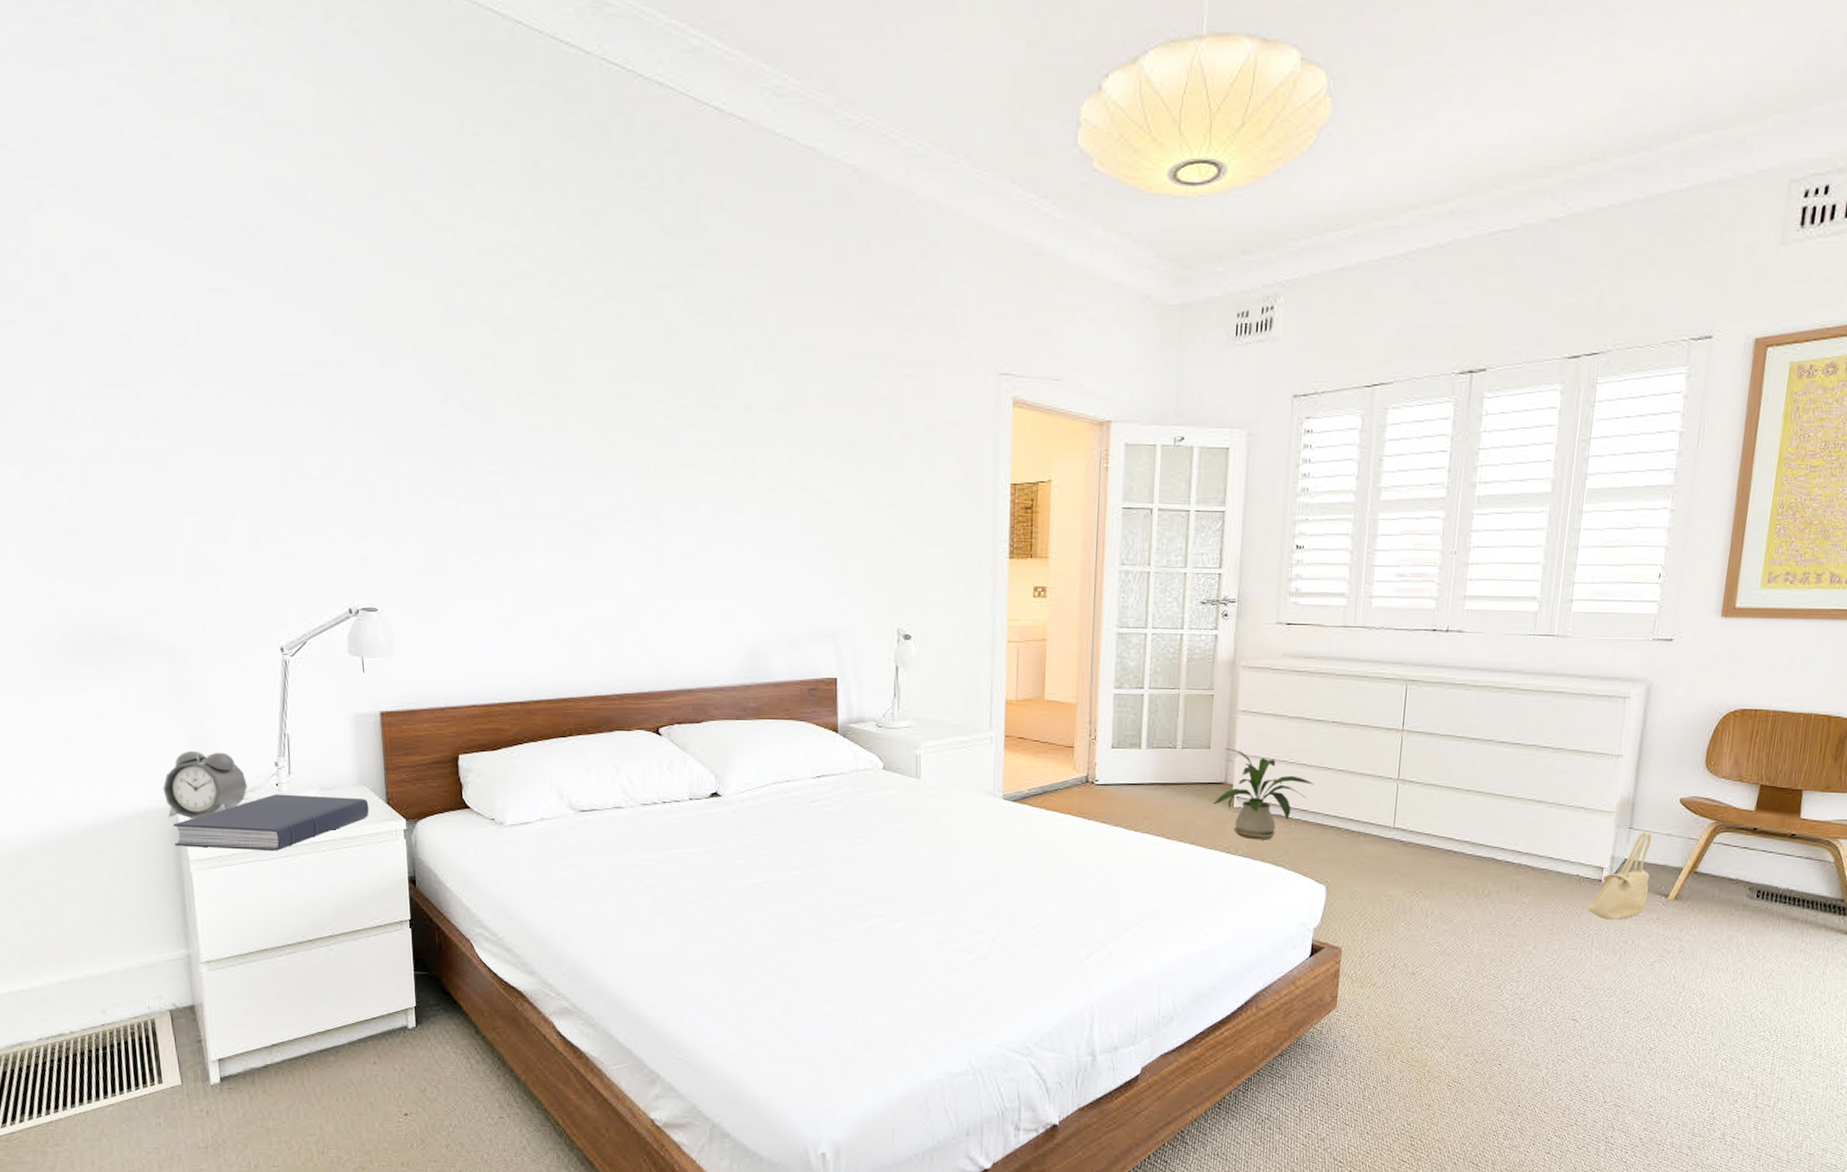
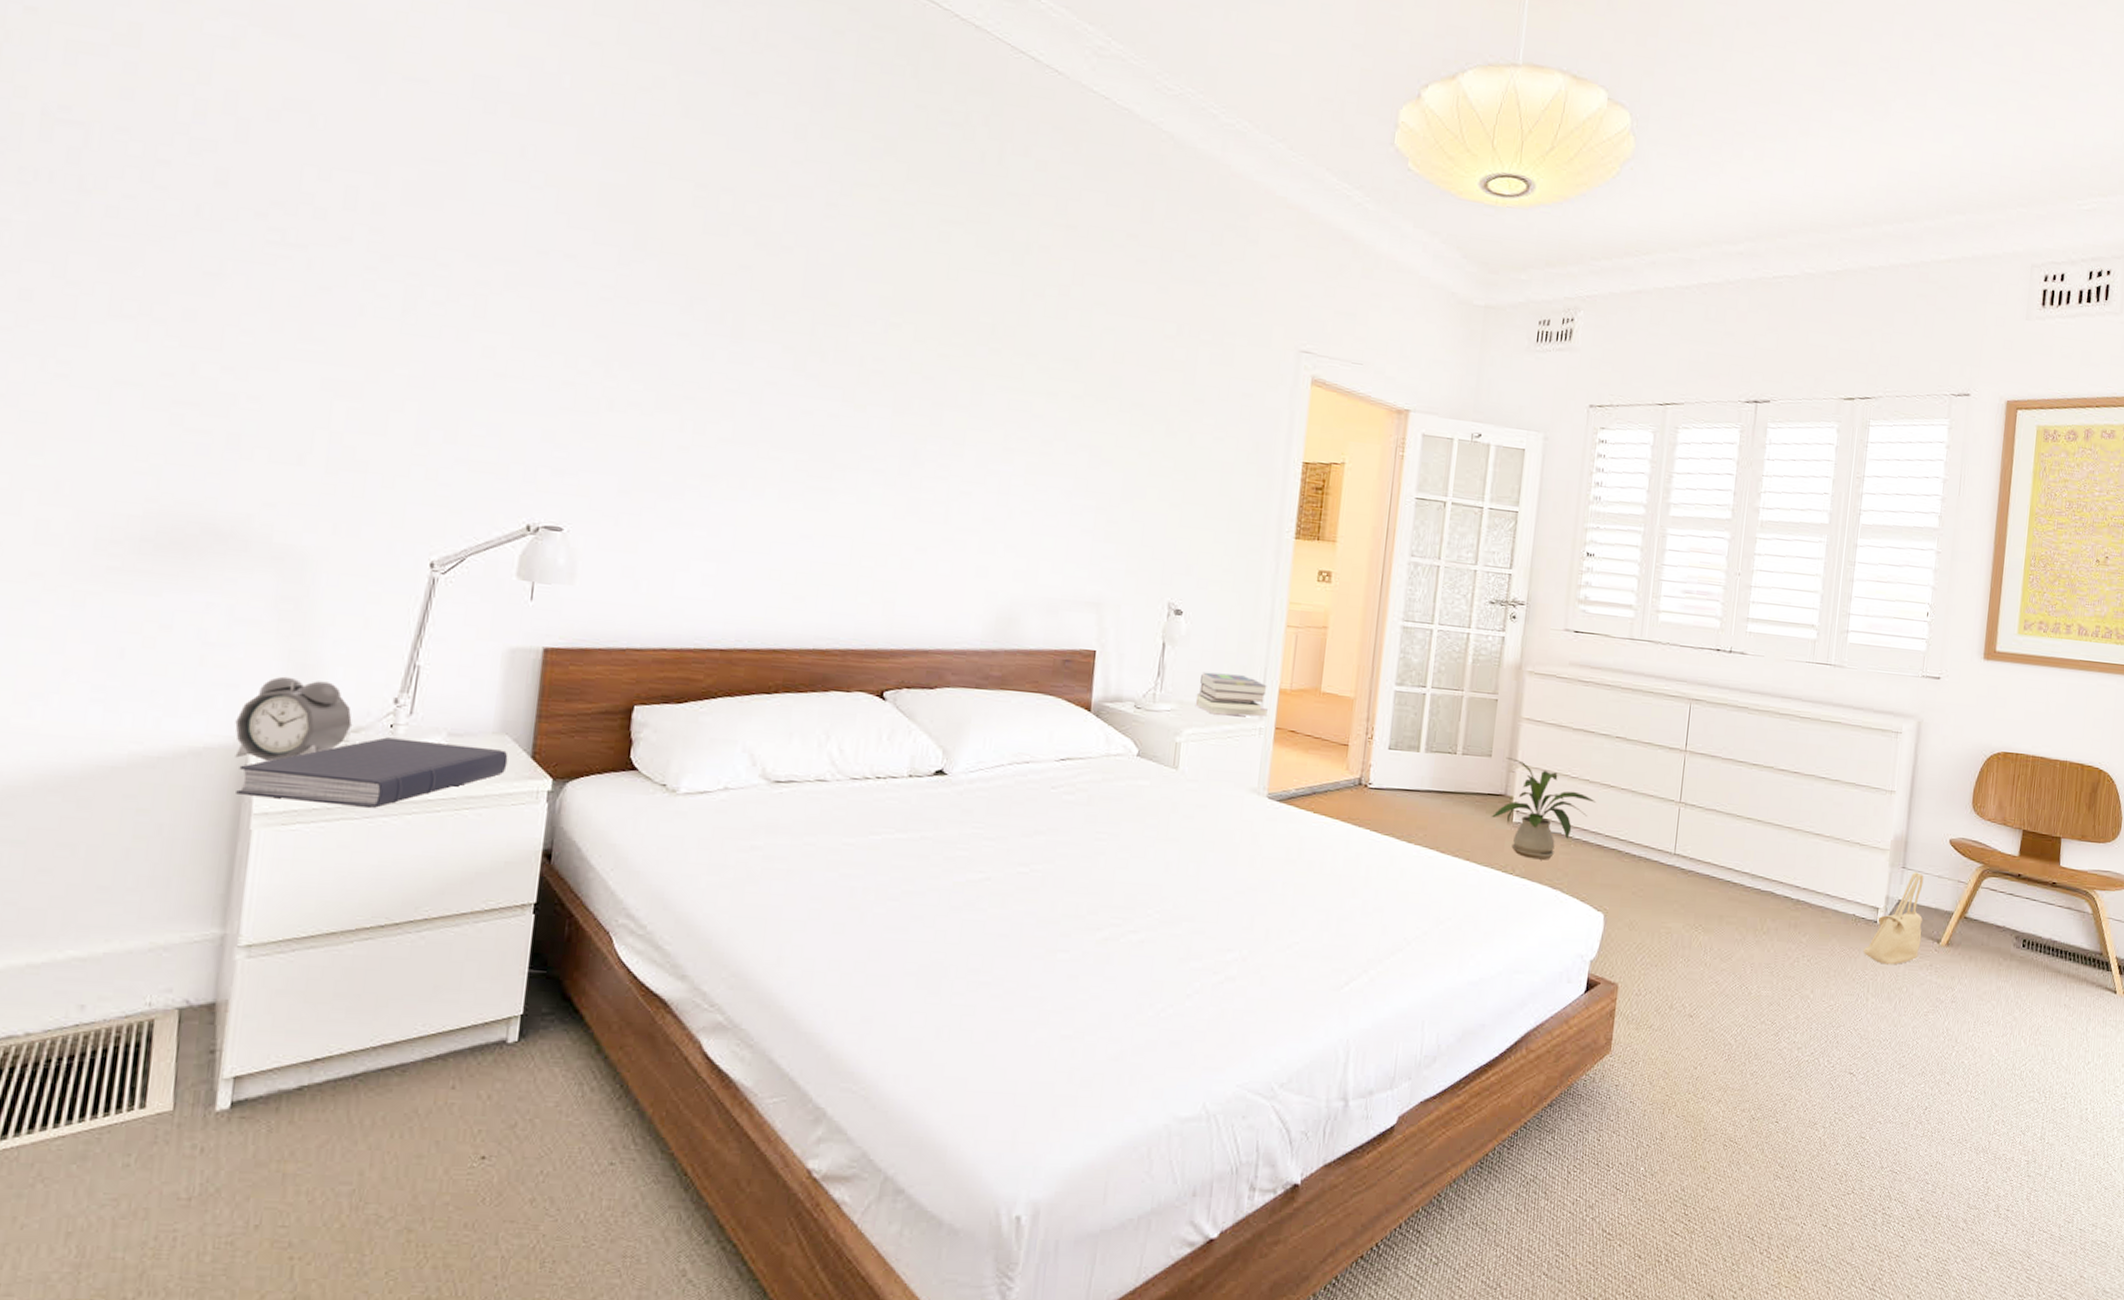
books: none [930,690,996,728] -> present [1195,672,1268,718]

